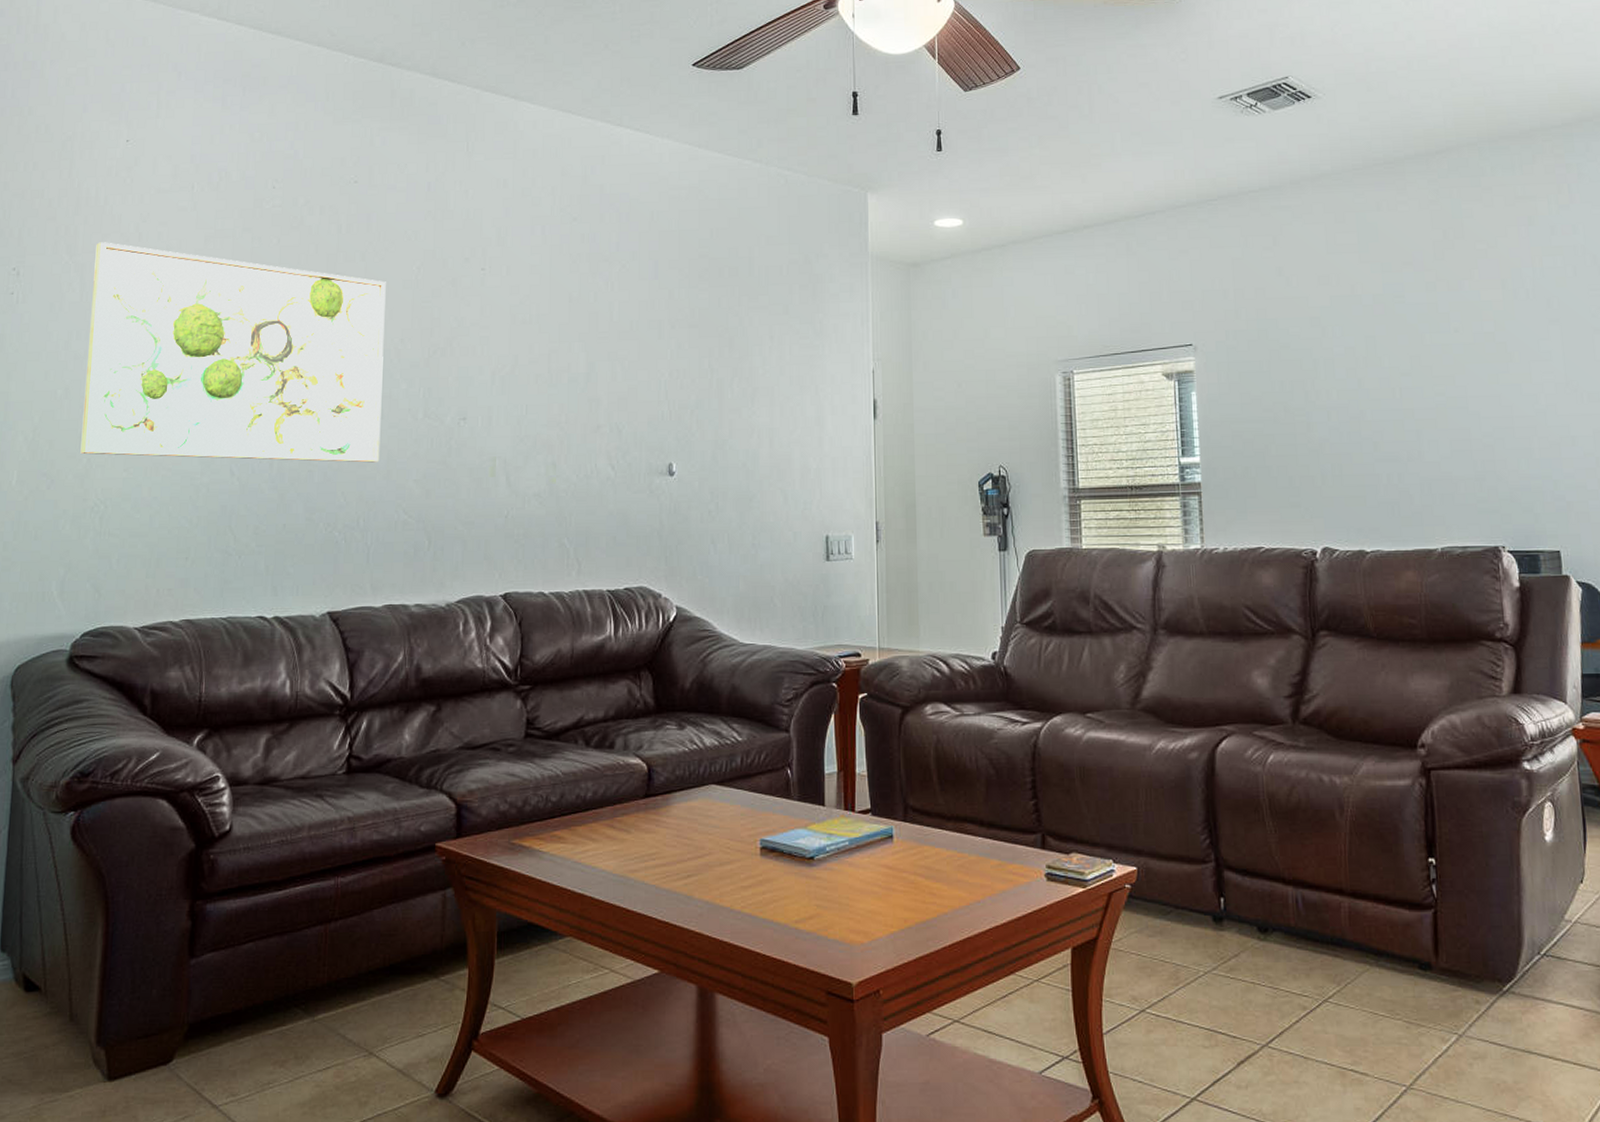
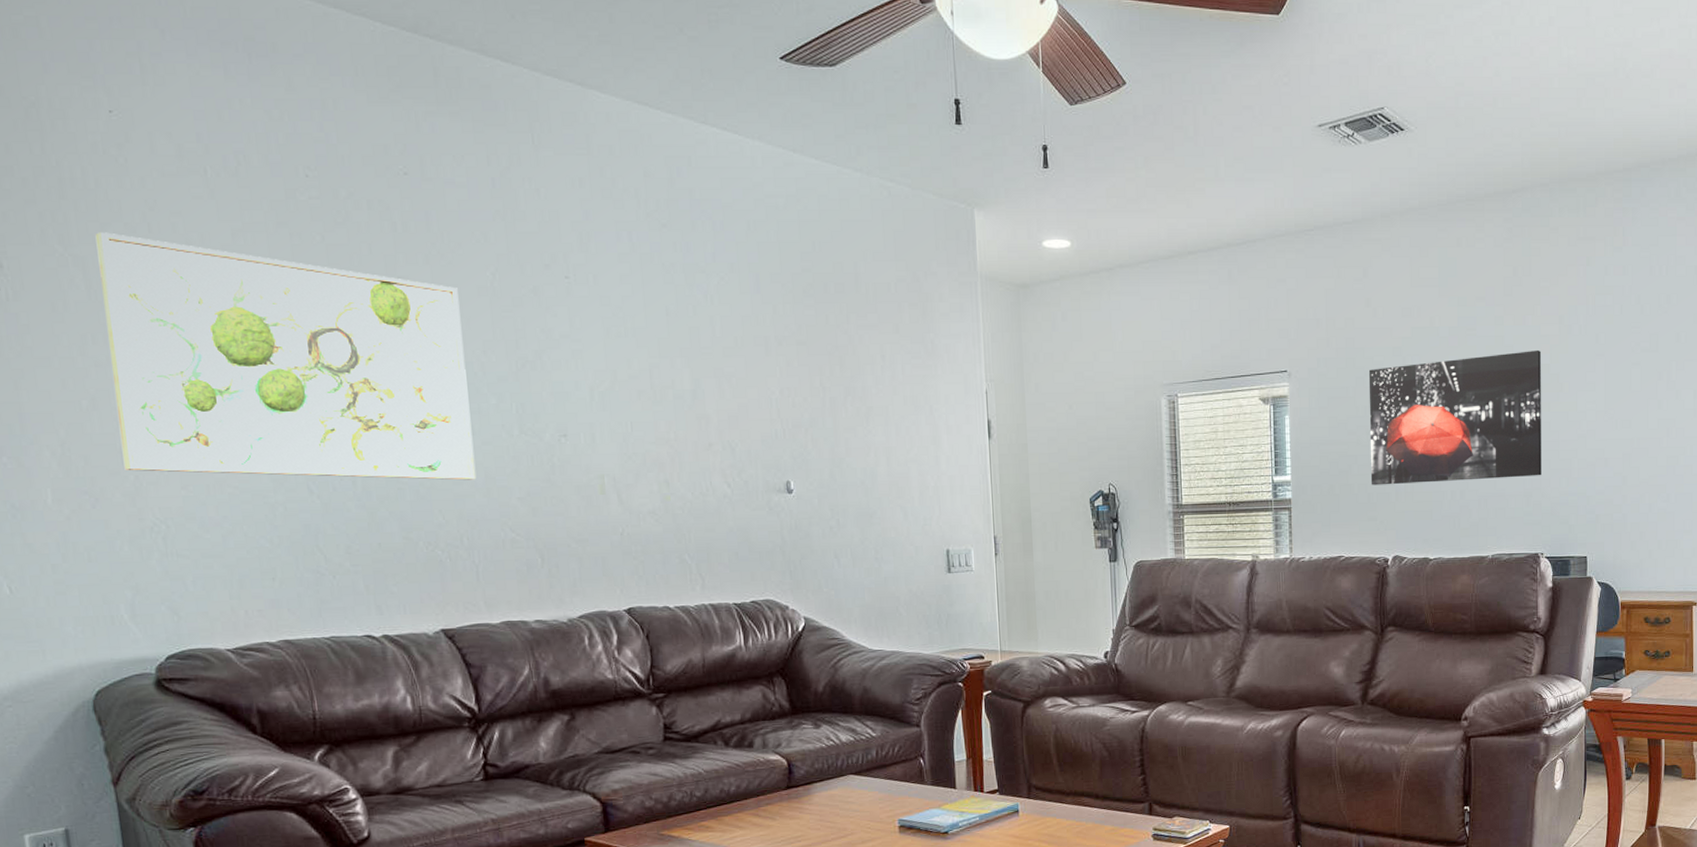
wall art: none [1283,316,1495,468] -> present [1368,349,1541,486]

